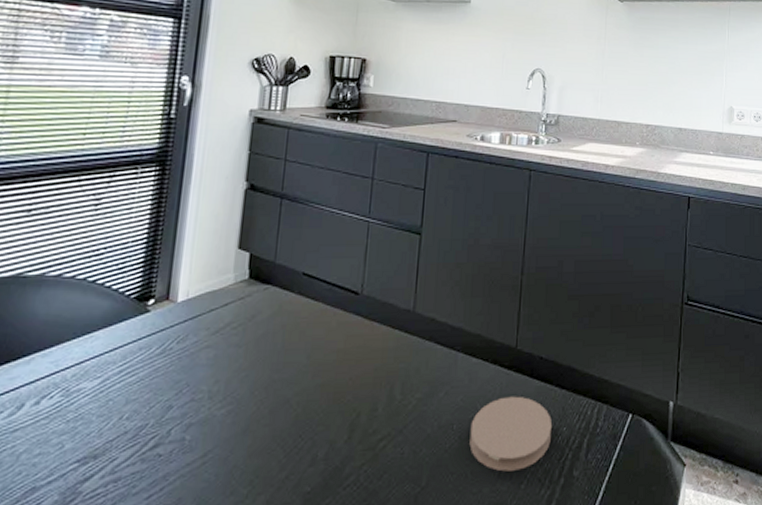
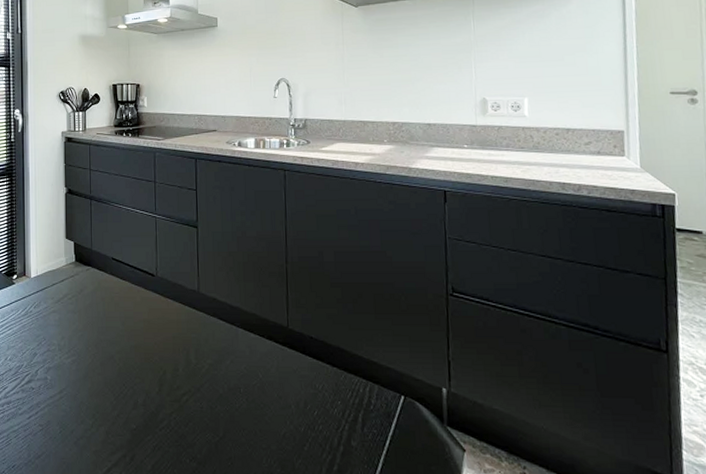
coaster: present [469,396,553,472] -> none [255,369,328,434]

